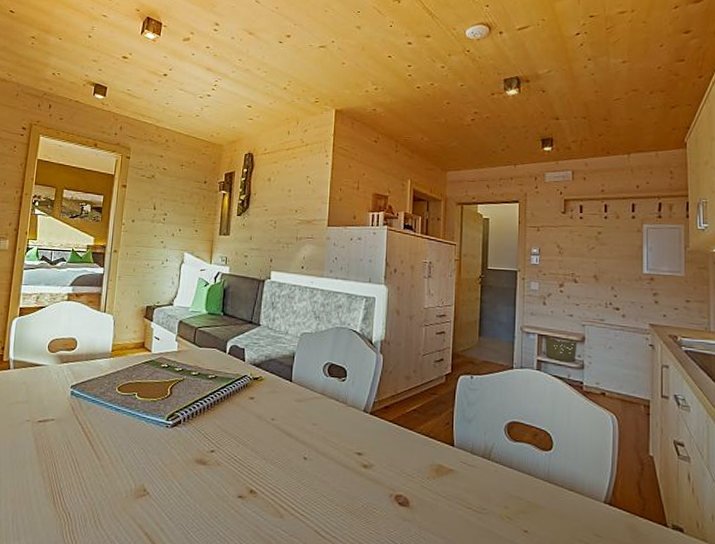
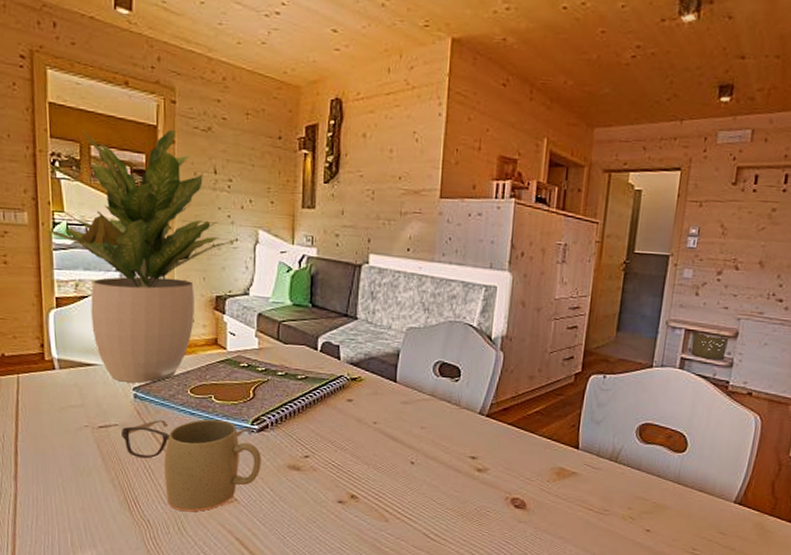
potted plant: none [21,177,168,381] -> present [46,129,238,383]
eyeglasses: none [56,415,167,452] -> present [121,420,252,459]
mug: none [87,414,173,505] -> present [164,419,261,512]

